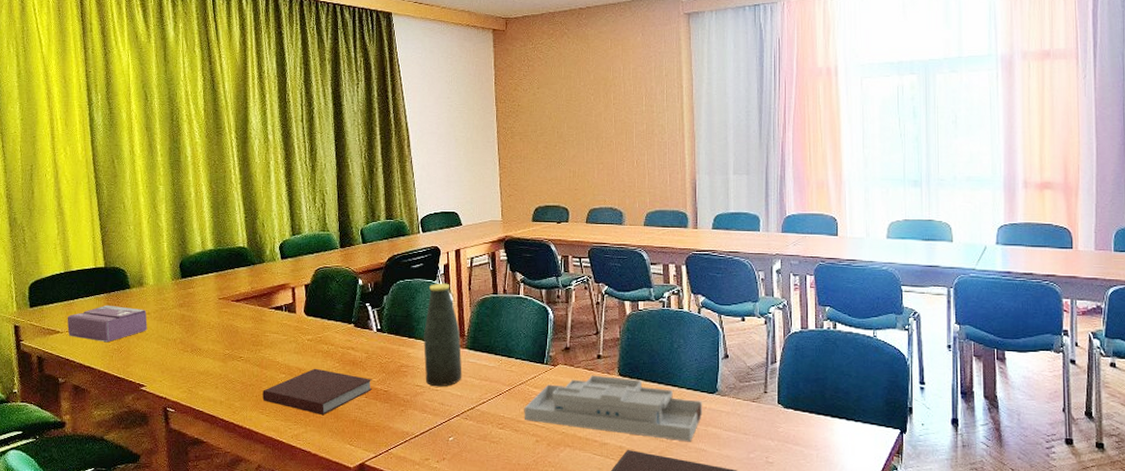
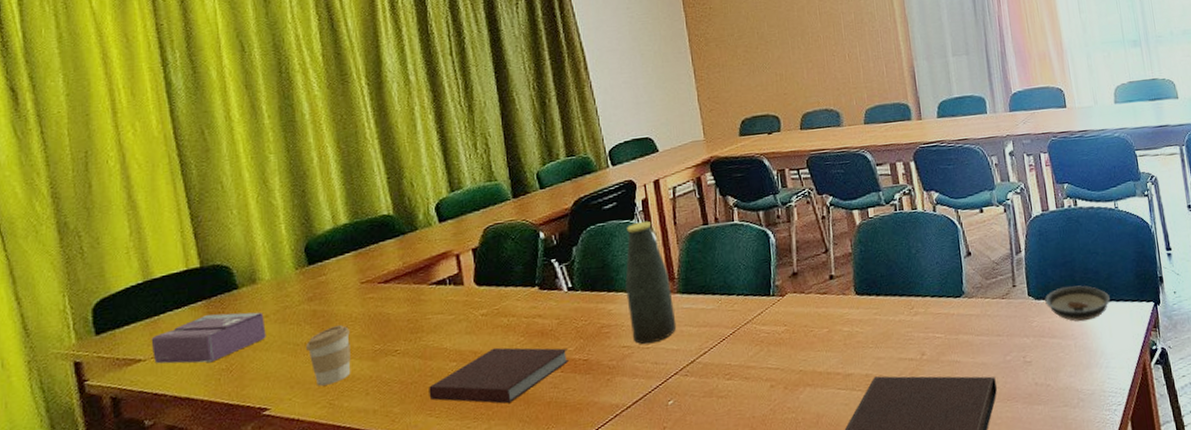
coffee cup: none [175,330,208,375] -> present [306,325,351,386]
desk organizer: present [524,375,703,442] -> none [752,295,952,365]
saucer: none [794,401,857,436] -> present [1045,285,1110,322]

